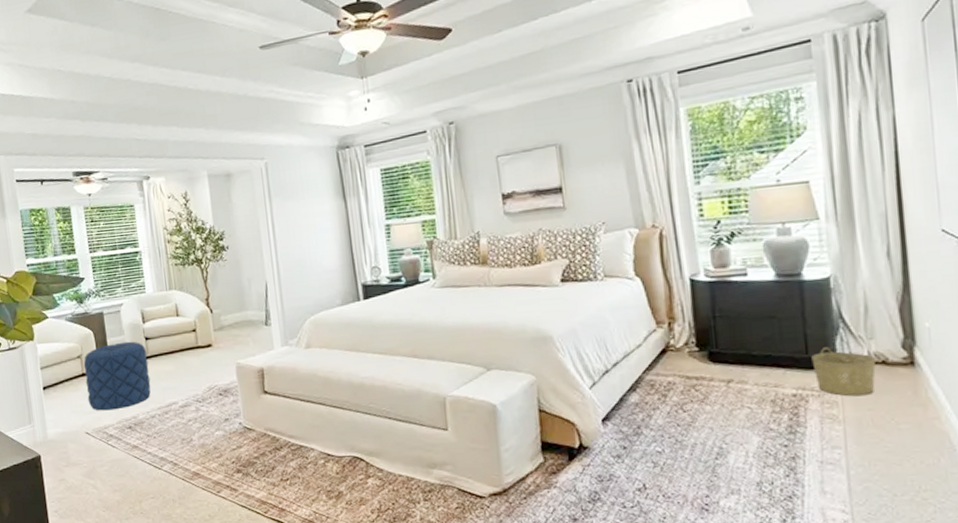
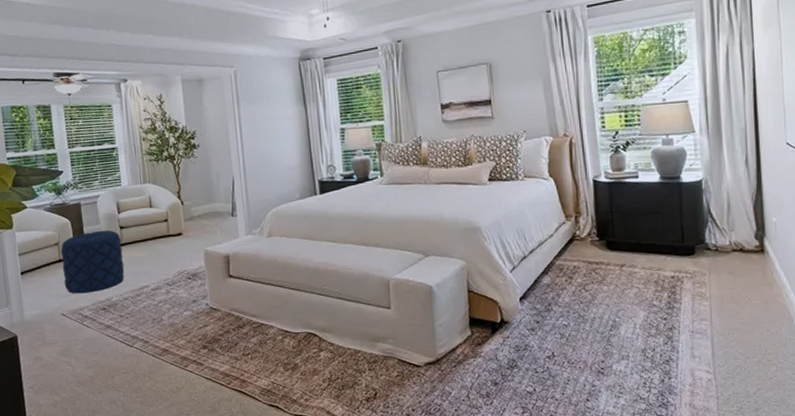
basket: present [811,347,876,397] -> none [686,237,735,278]

